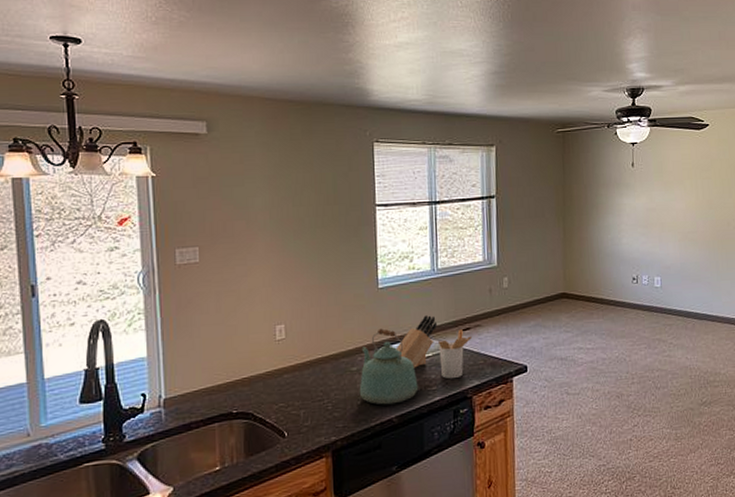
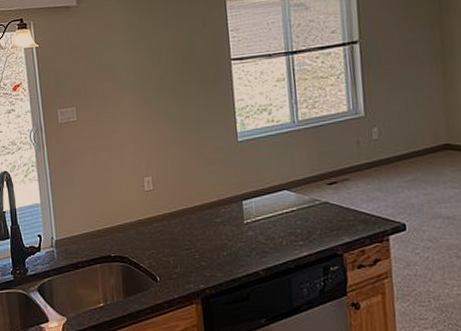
kettle: present [359,328,419,405] -> none [224,181,284,257]
knife block: present [395,315,438,368] -> none [258,168,301,222]
utensil holder: present [439,330,471,379] -> none [303,183,339,235]

